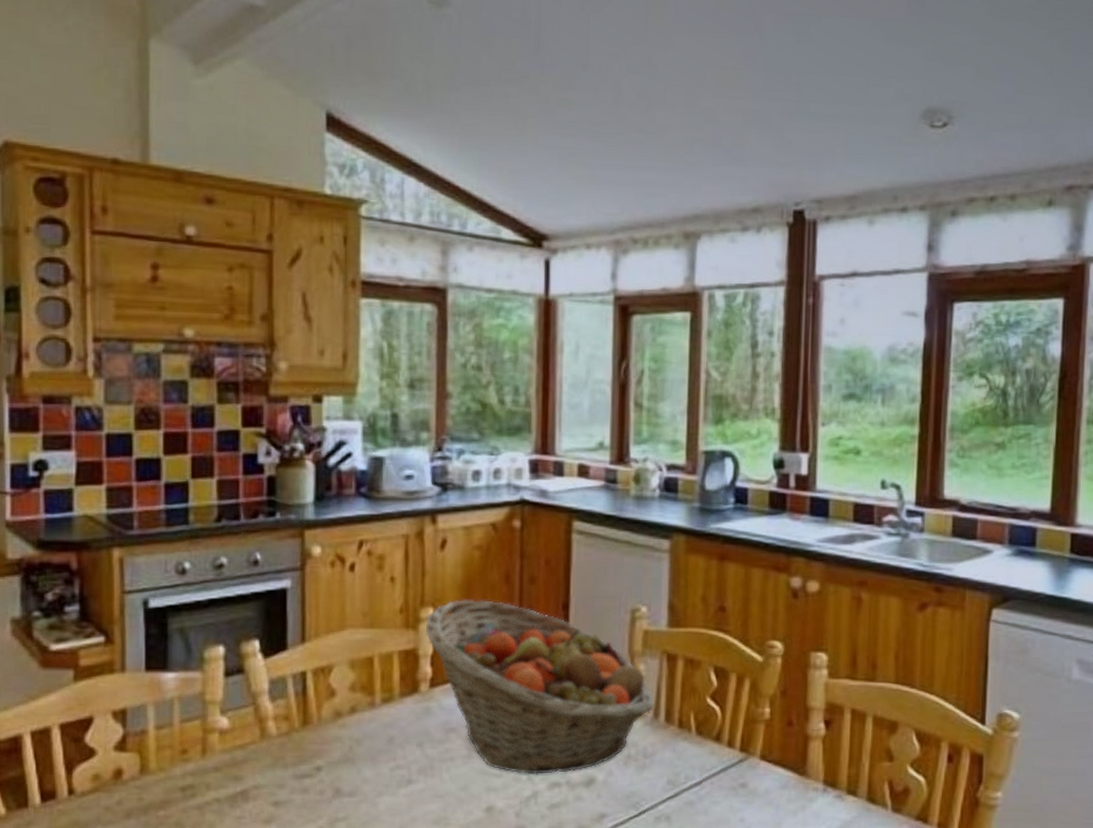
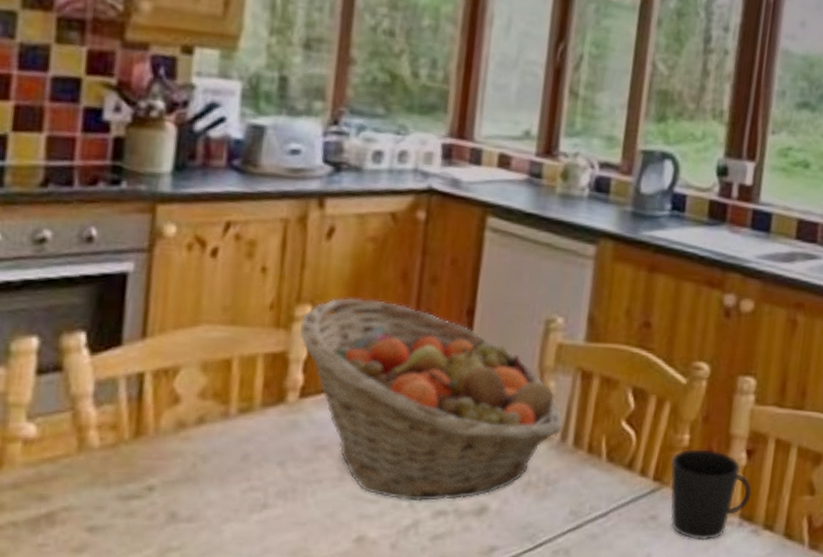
cup: none [754,721,834,806] -> present [670,448,753,541]

